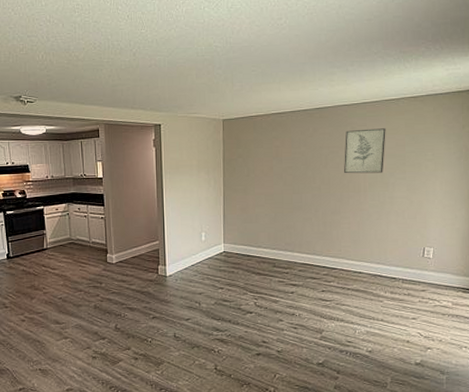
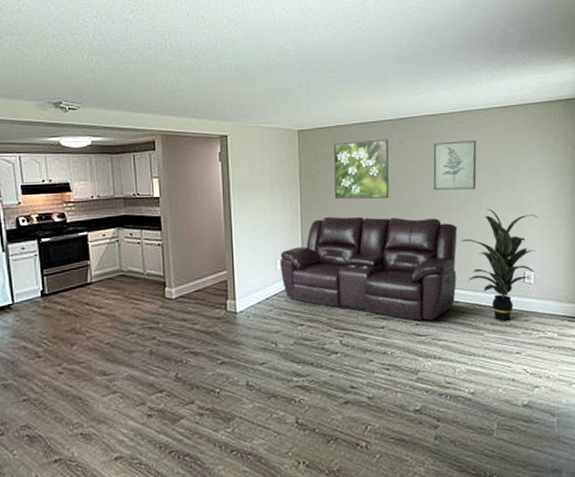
sofa: none [204,195,364,288] -> present [280,216,458,321]
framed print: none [253,127,304,181] -> present [333,139,389,200]
indoor plant: none [367,190,441,291] -> present [461,208,539,322]

